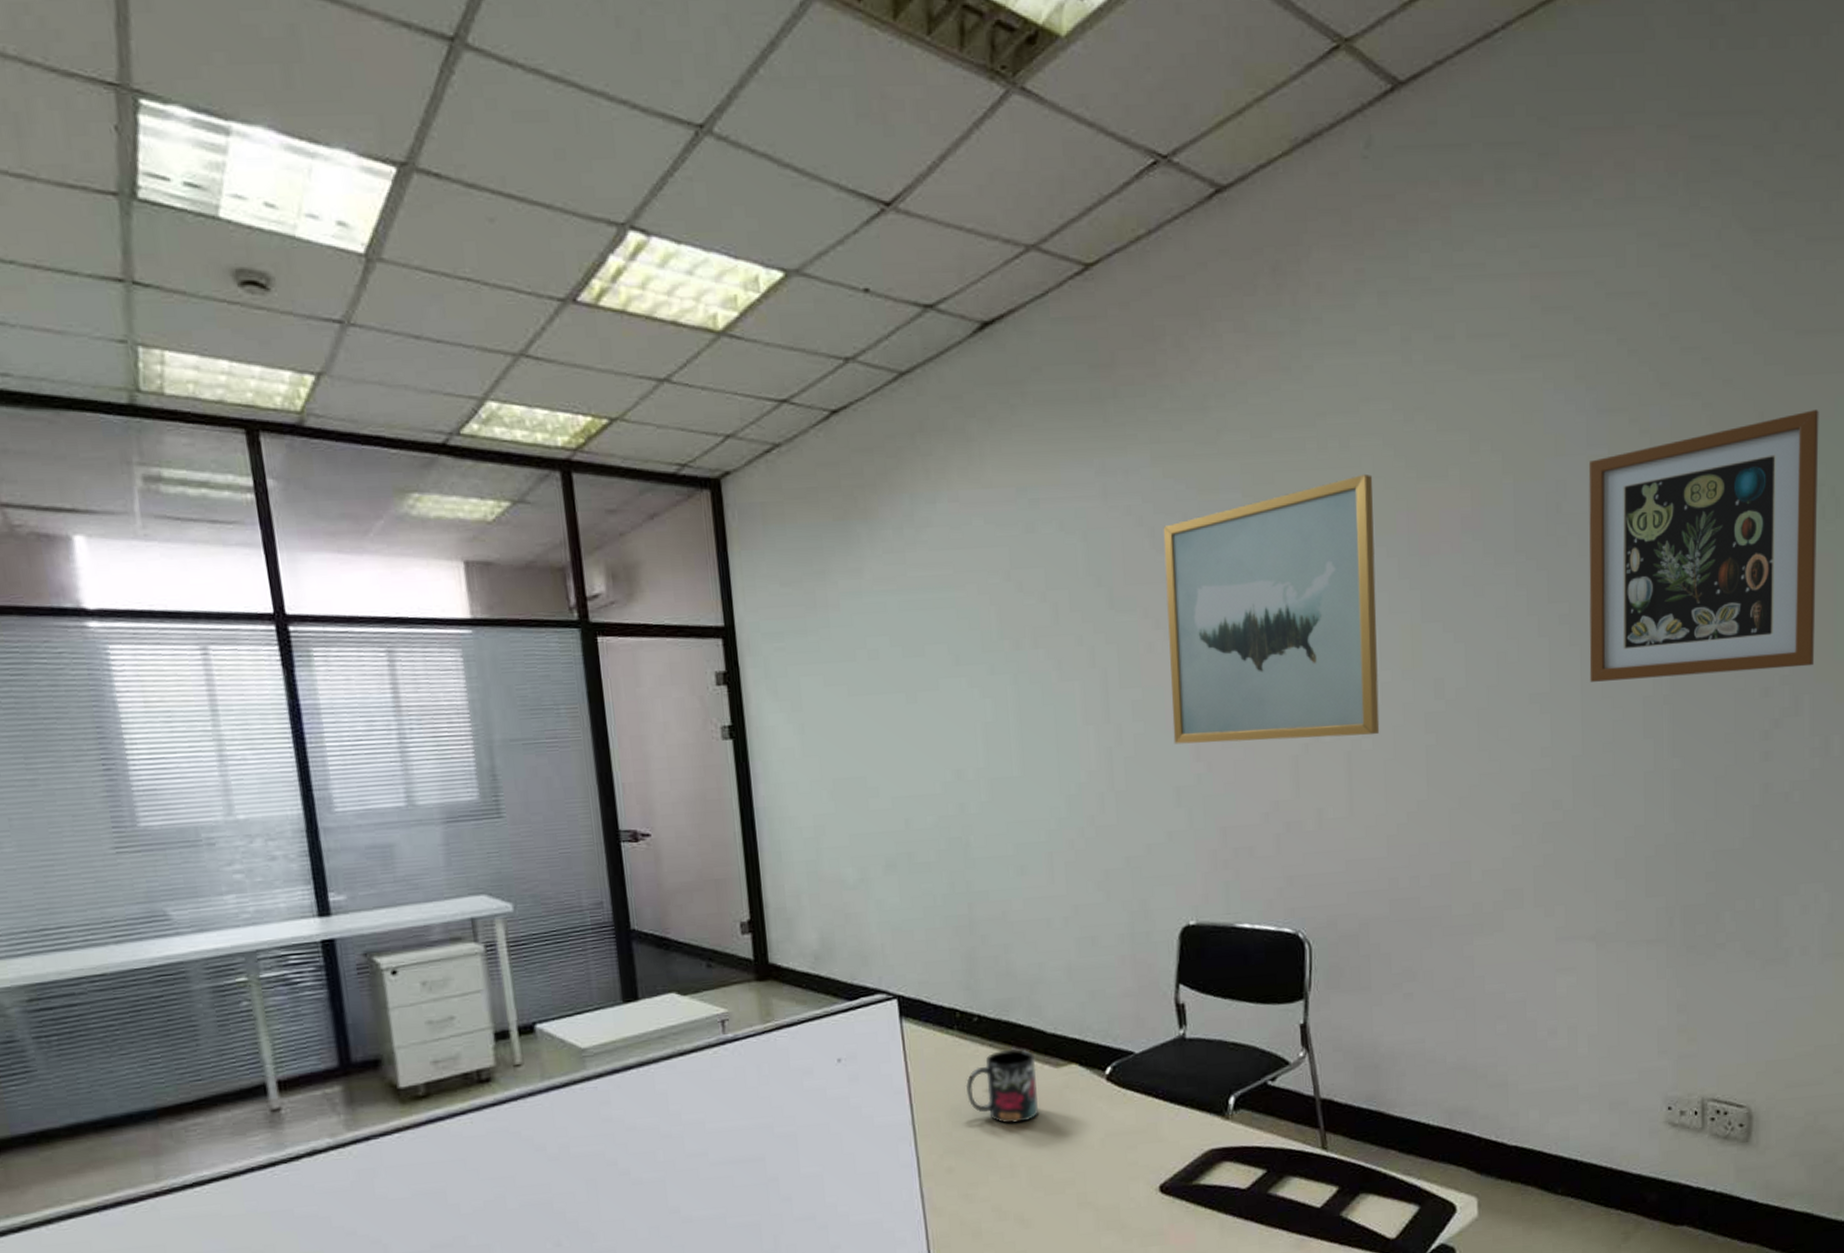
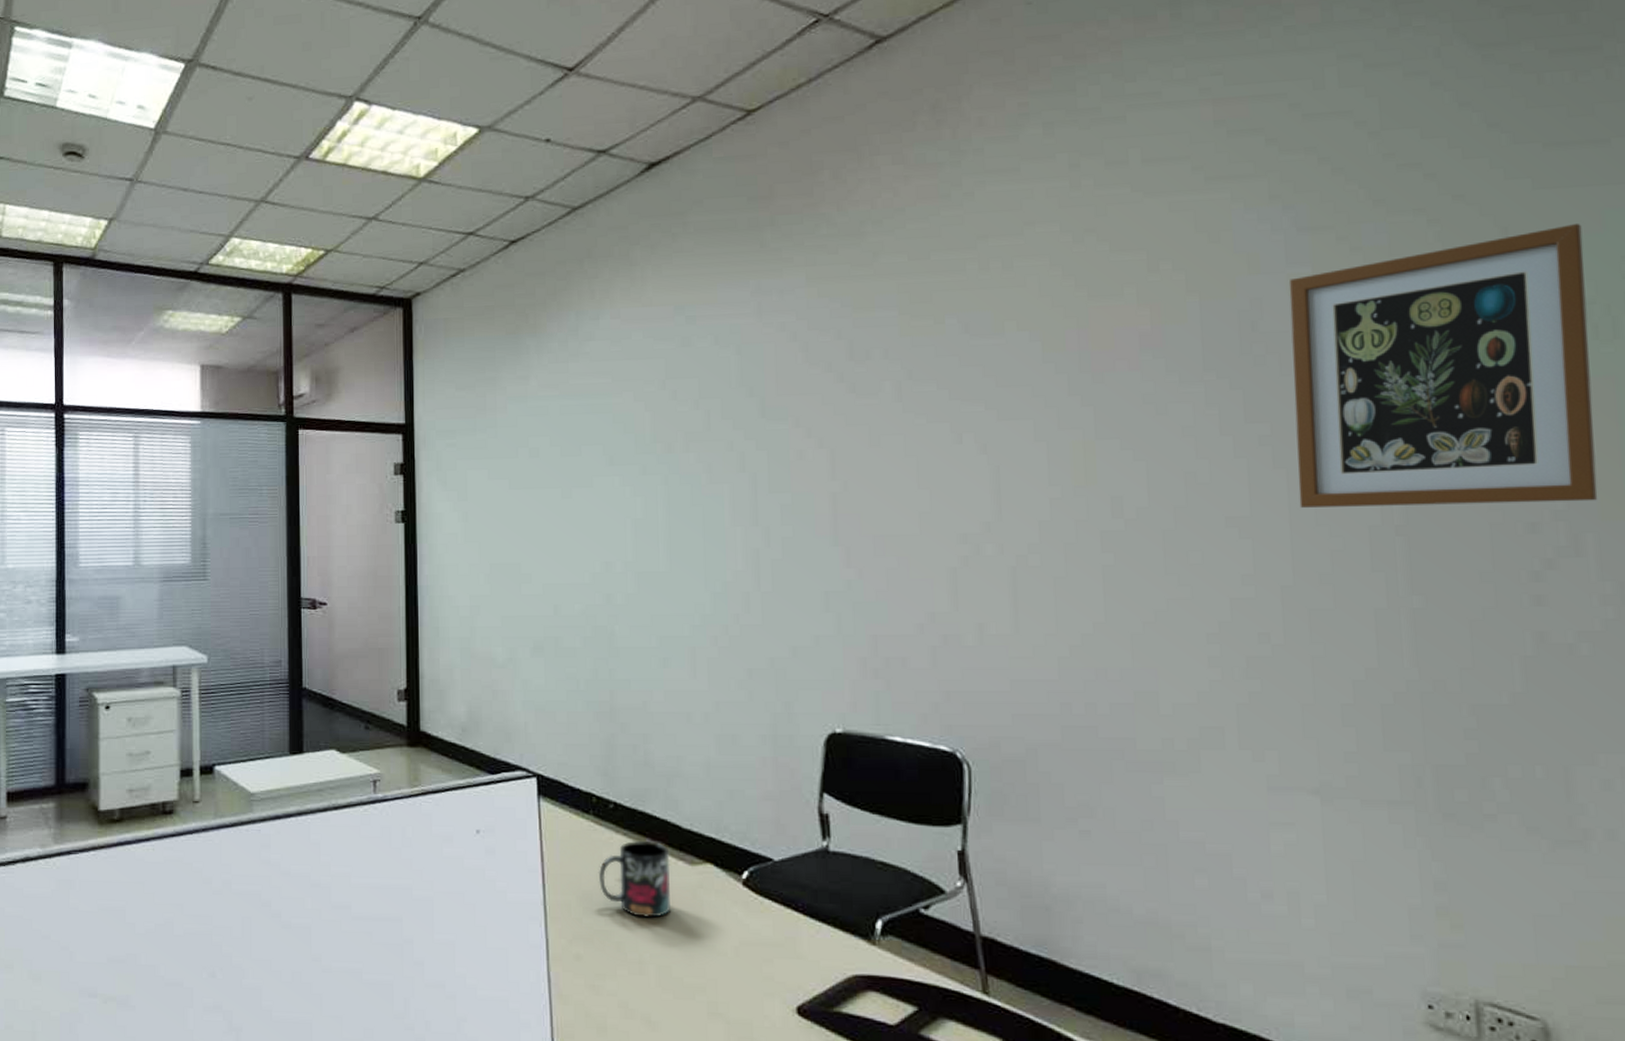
wall art: present [1163,473,1380,744] -> none [816,292,1049,552]

